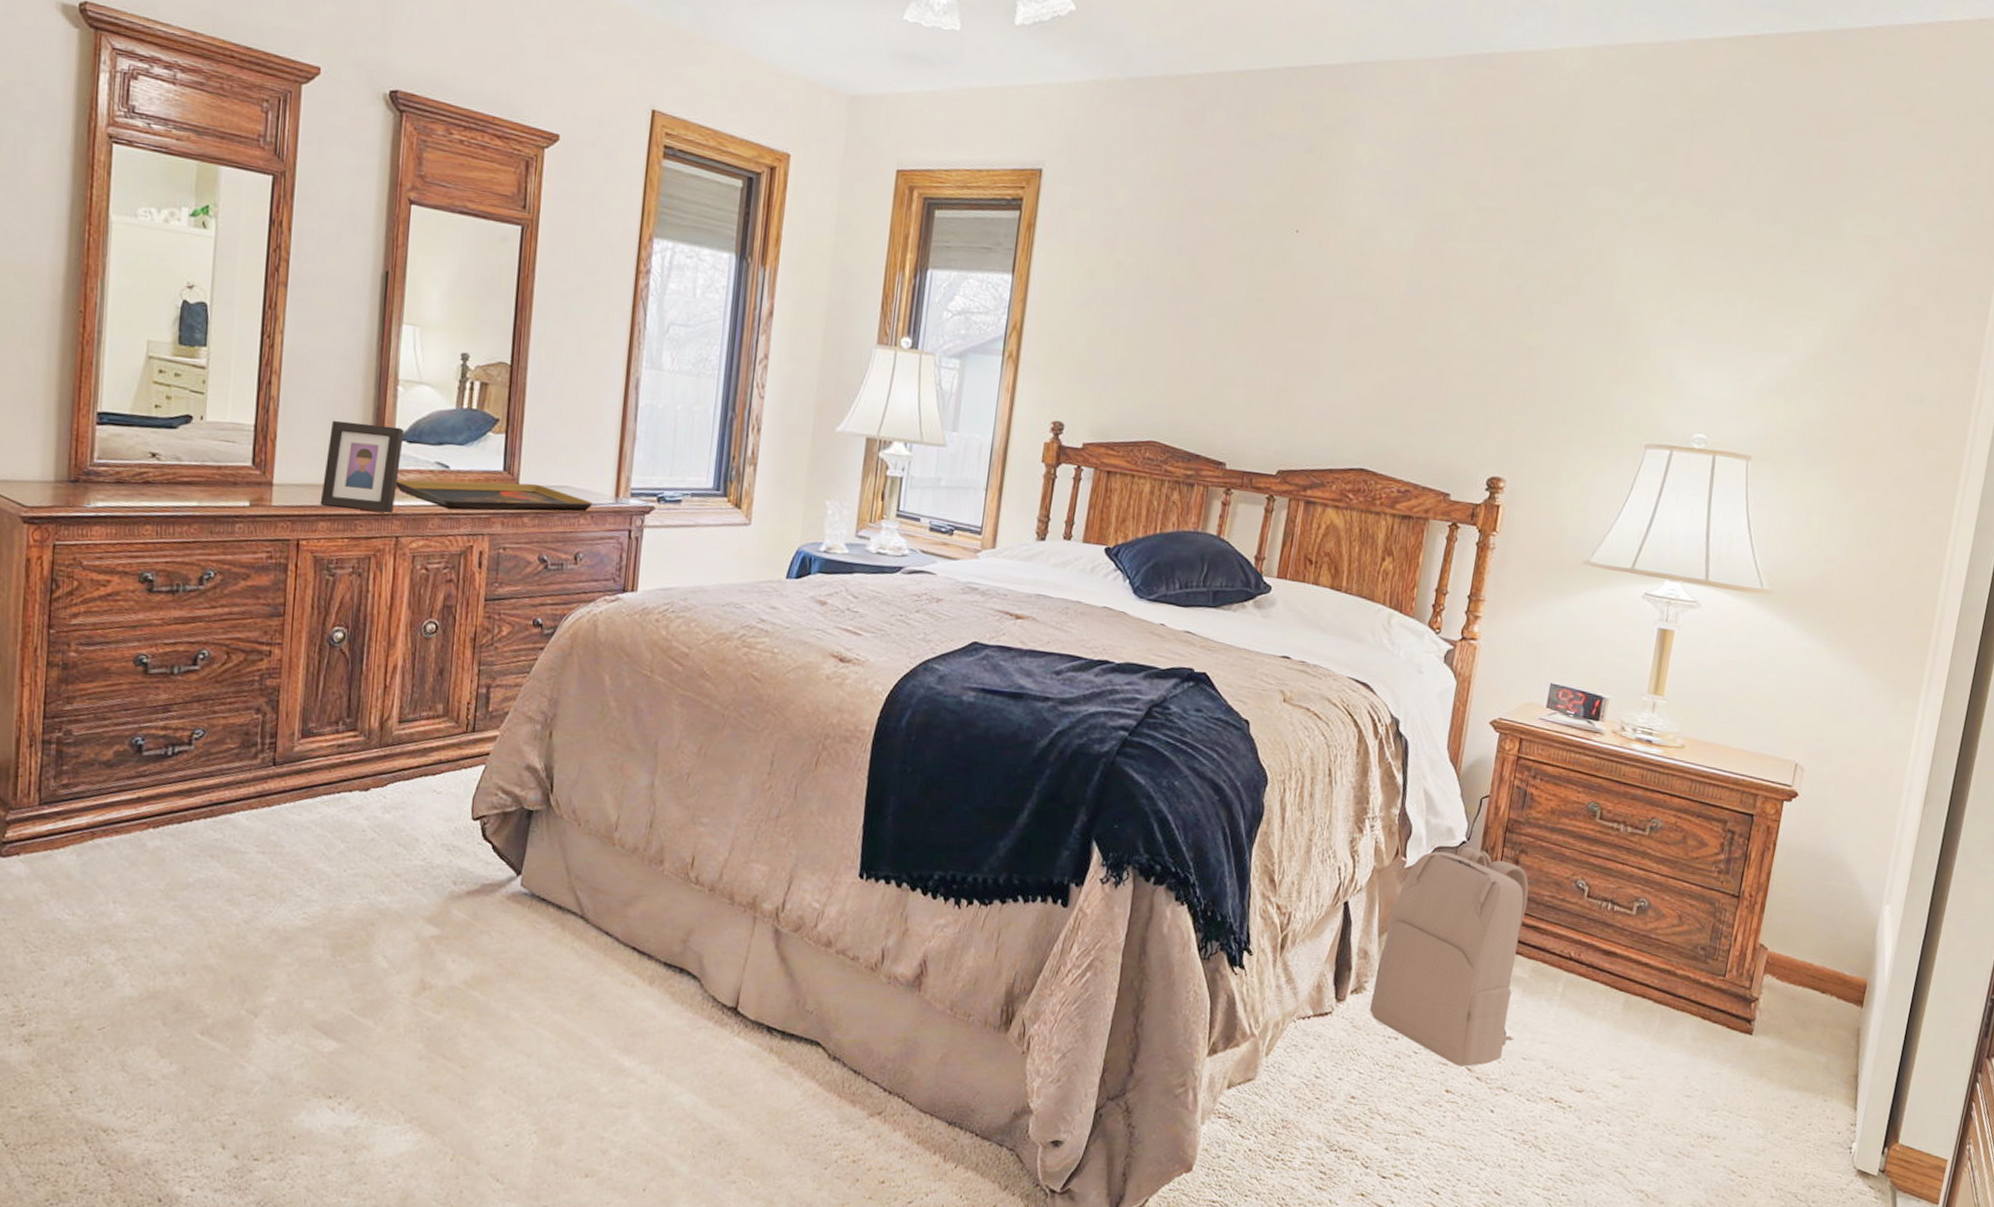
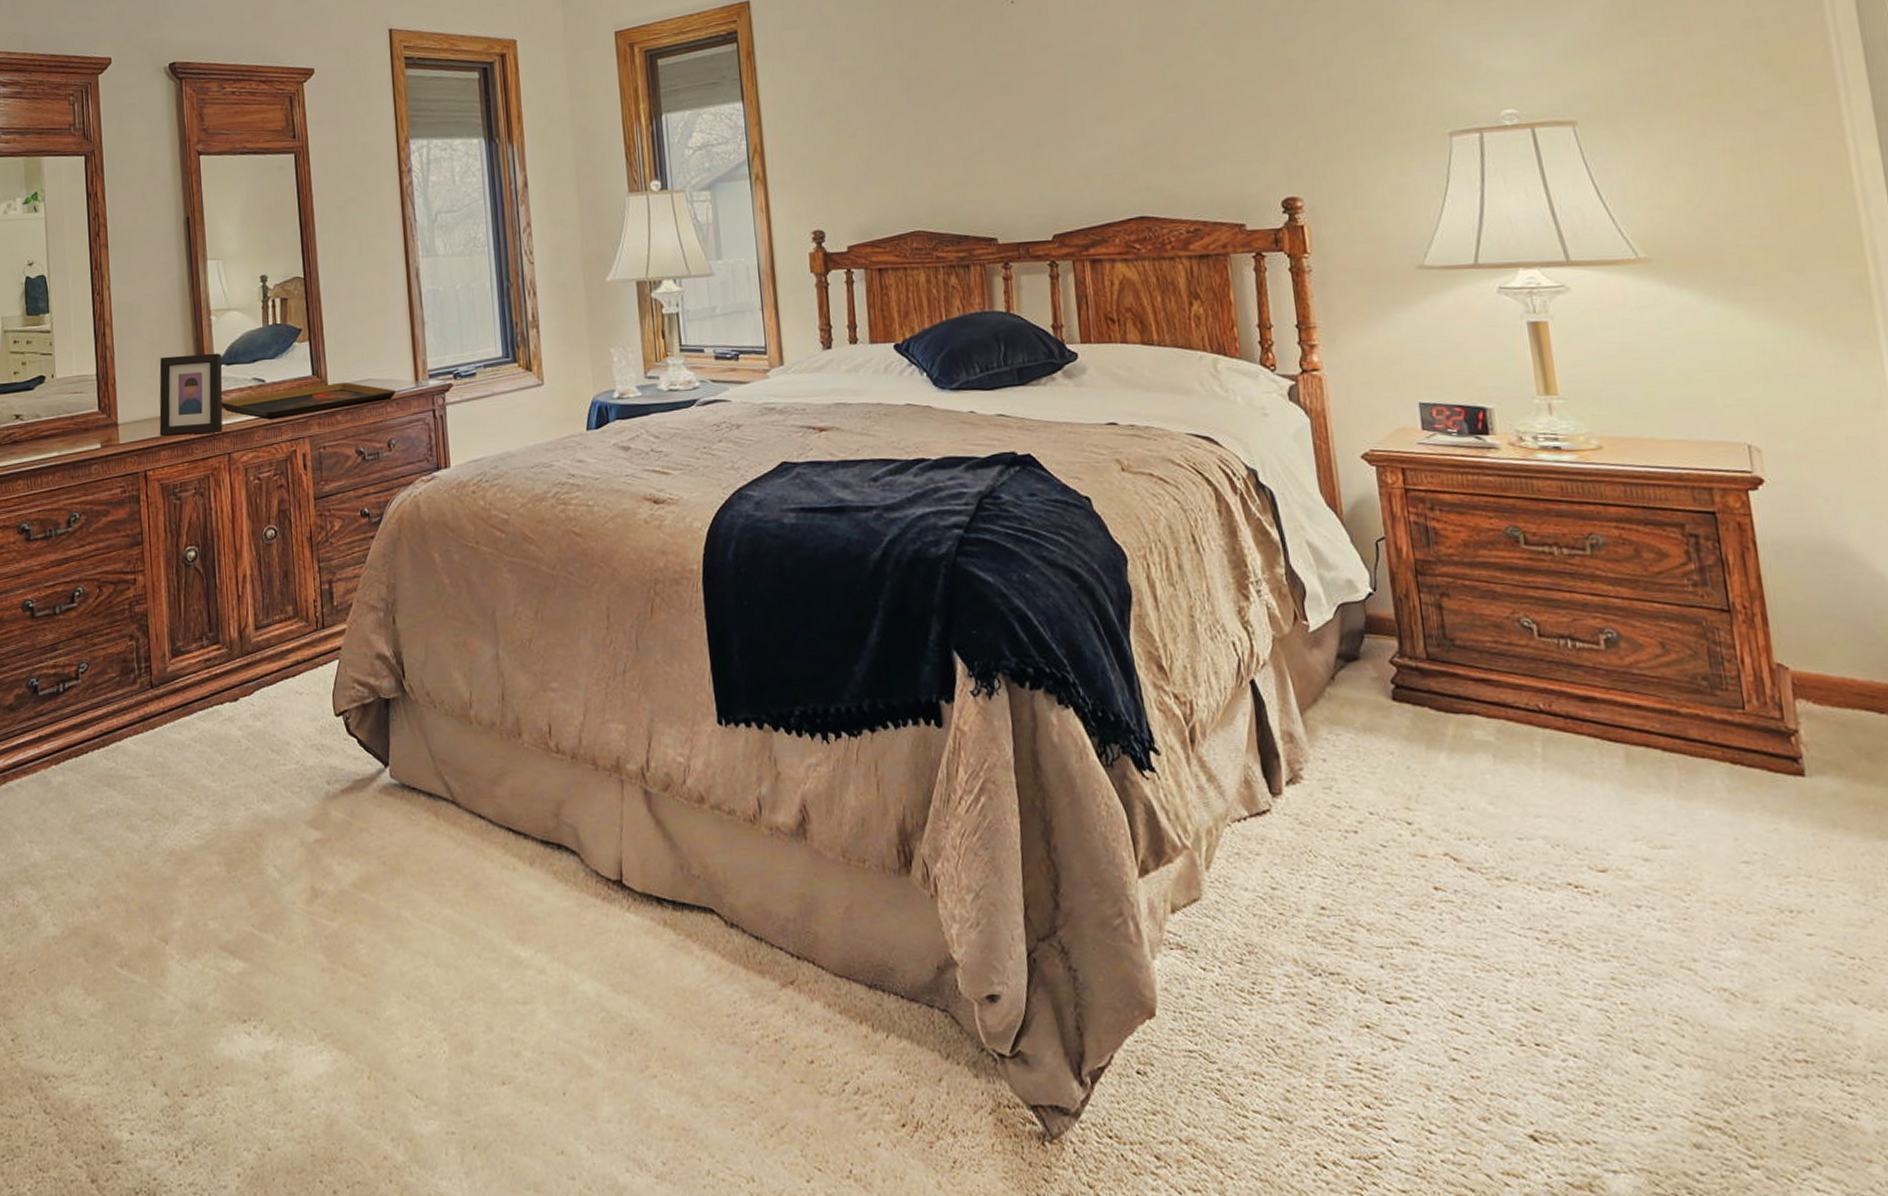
backpack: present [1369,846,1529,1067] -> none [1308,597,1500,856]

